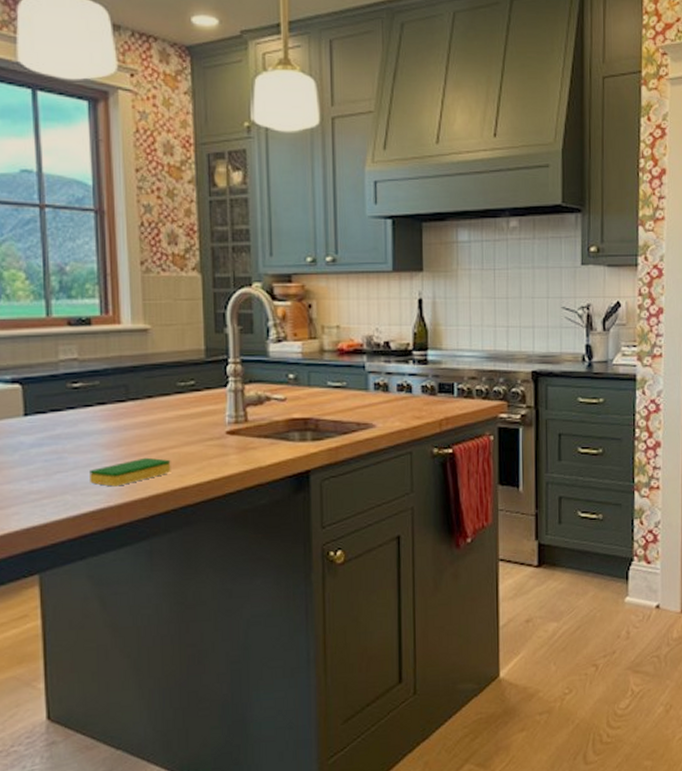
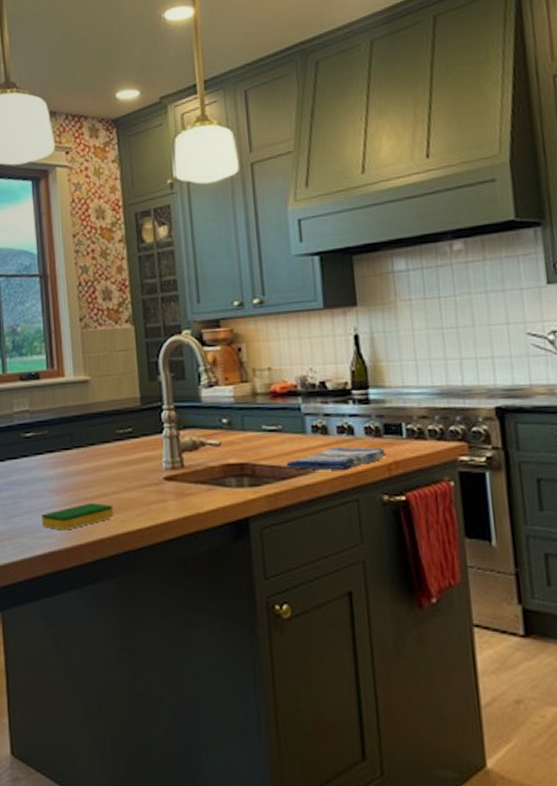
dish towel: none [348,403,439,426] -> present [286,446,386,471]

